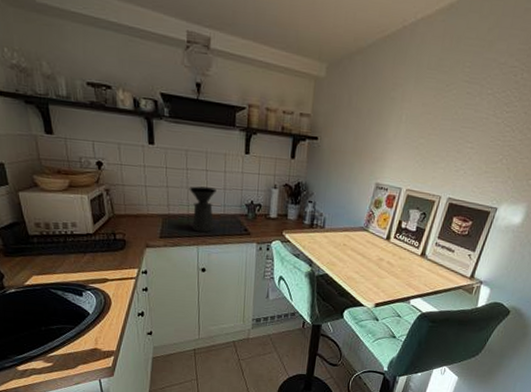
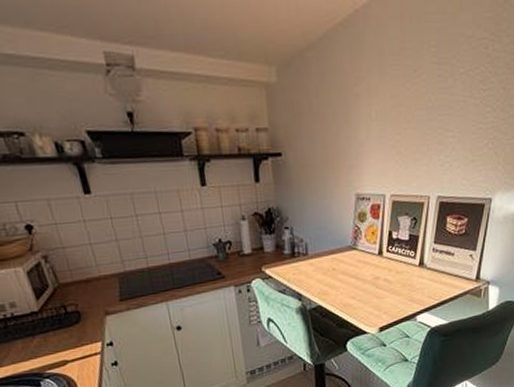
coffee maker: present [189,186,217,233] -> none [143,232,181,286]

